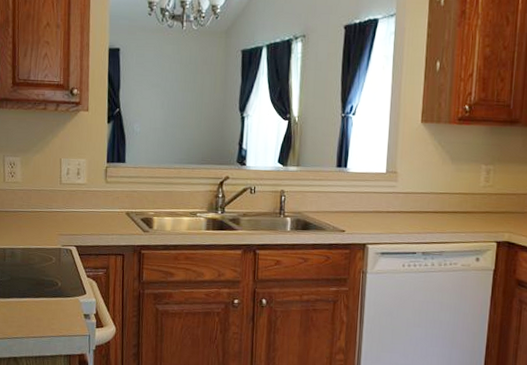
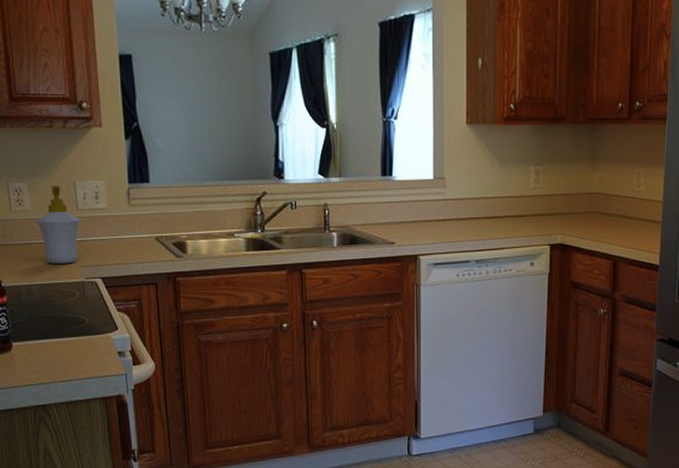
soap bottle: none [25,160,62,232] -> present [37,185,80,264]

